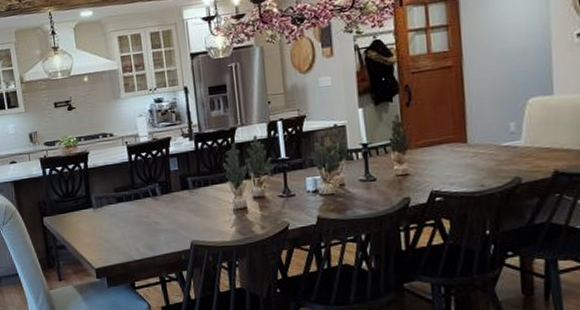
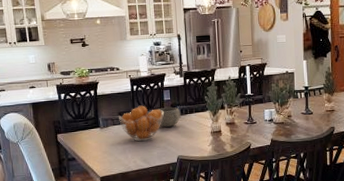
fruit basket: none [113,178,171,224] -> present [118,105,164,142]
bowl: none [162,179,193,205] -> present [157,107,181,127]

